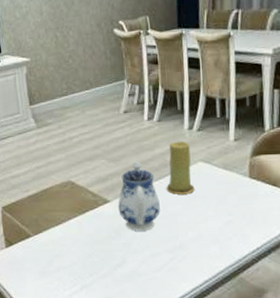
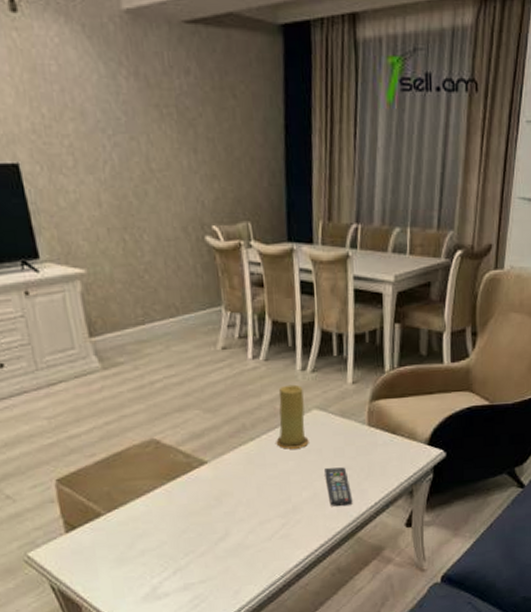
teapot: present [118,161,160,231] -> none [218,411,270,496]
remote control: none [209,212,235,248] -> present [325,467,353,507]

